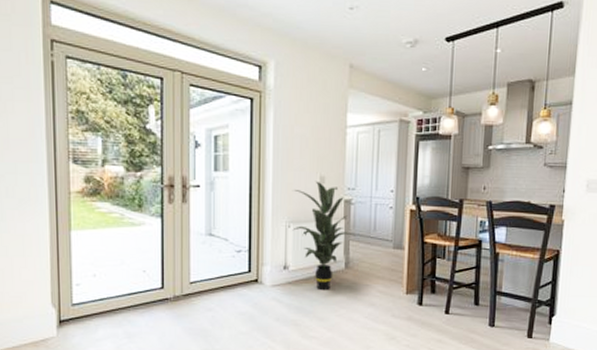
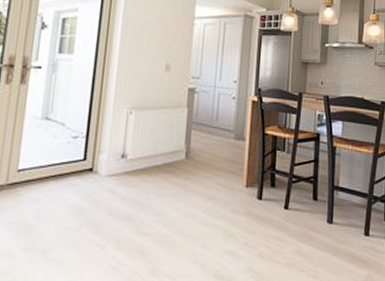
indoor plant: present [292,181,355,291] -> none [134,68,198,182]

